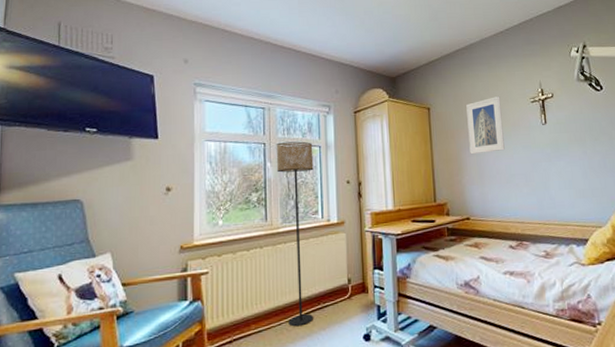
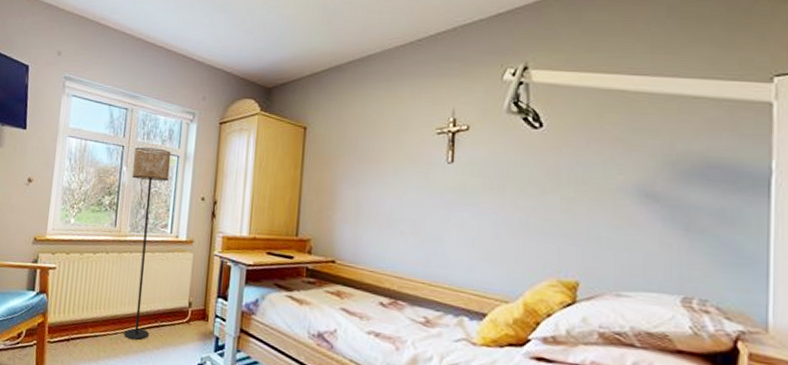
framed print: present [466,96,505,155] -> none [347,122,397,189]

